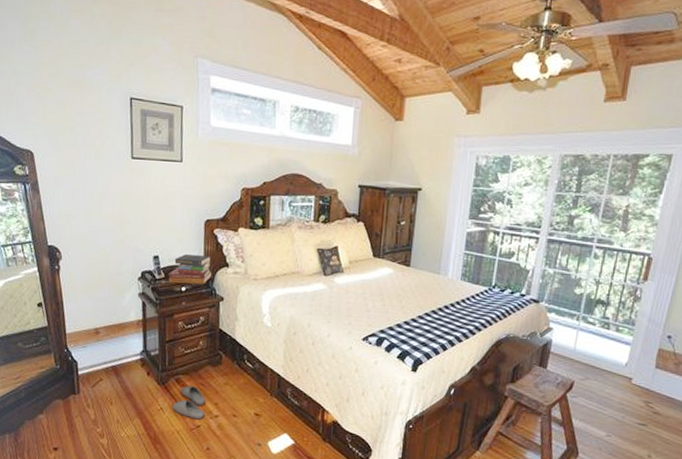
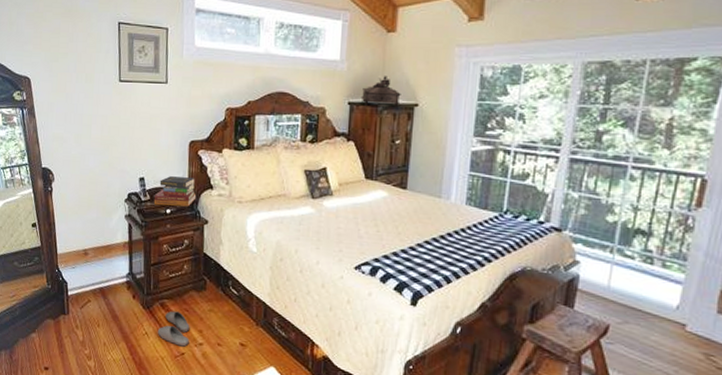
decorative box: none [370,161,407,192] -> present [361,76,401,108]

